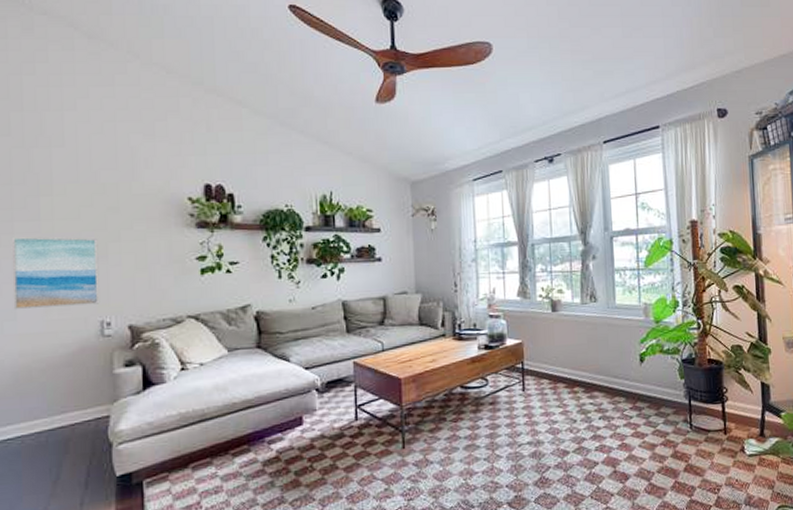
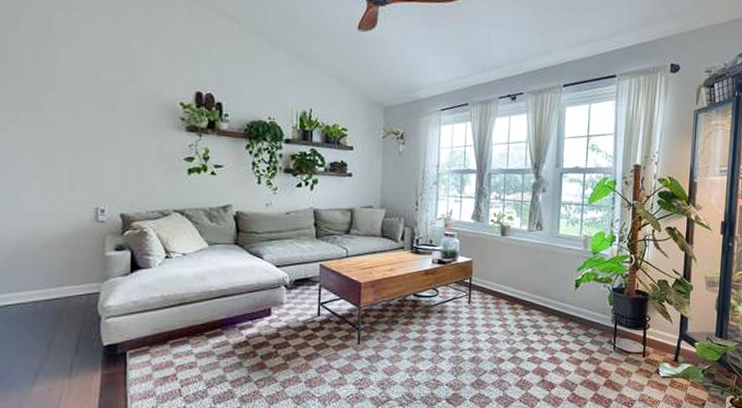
wall art: present [11,236,100,310] -> none [17,124,96,192]

